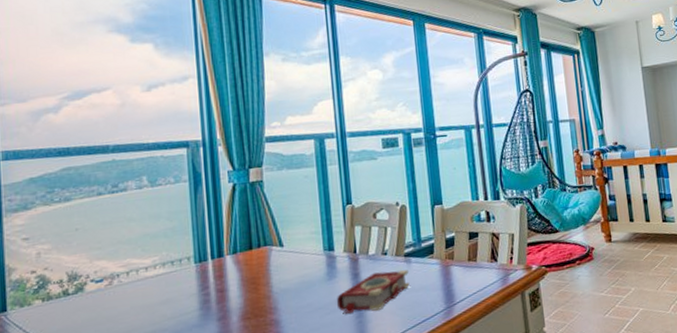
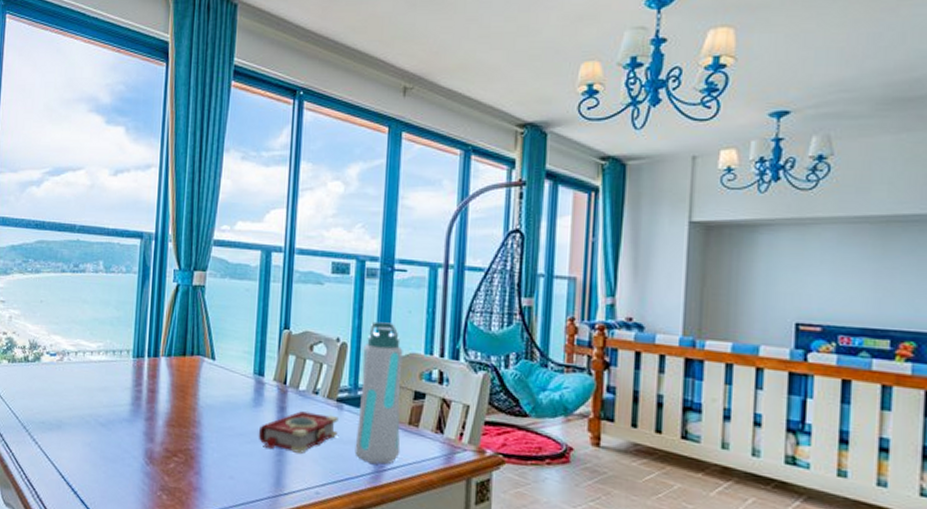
water bottle: none [420,180,465,302] -> present [354,321,403,465]

